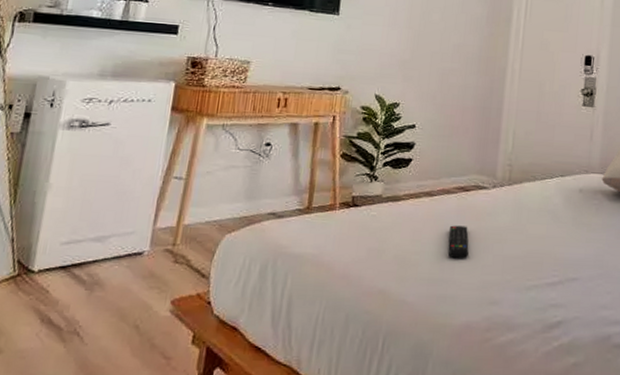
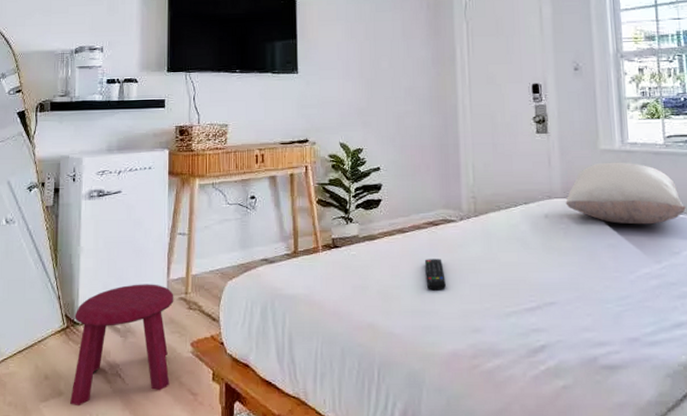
stool: none [9,230,159,368] -> present [70,284,174,407]

